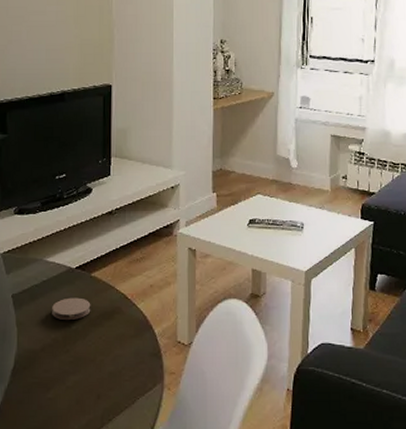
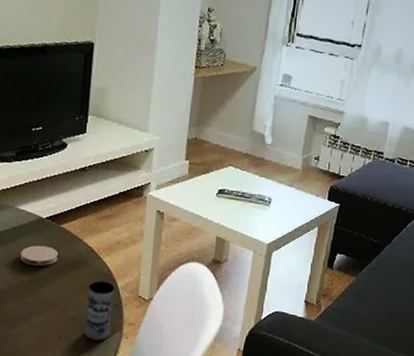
jar: none [123,329,153,395] -> present [84,281,115,341]

